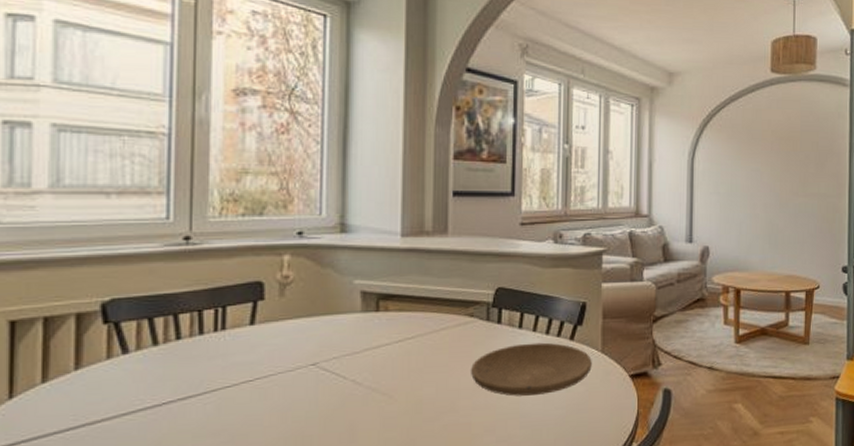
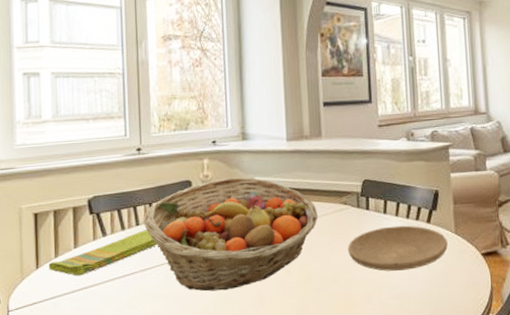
dish towel: none [30,345,209,408] -> present [48,230,159,276]
fruit basket: none [187,280,435,425] -> present [143,177,318,292]

